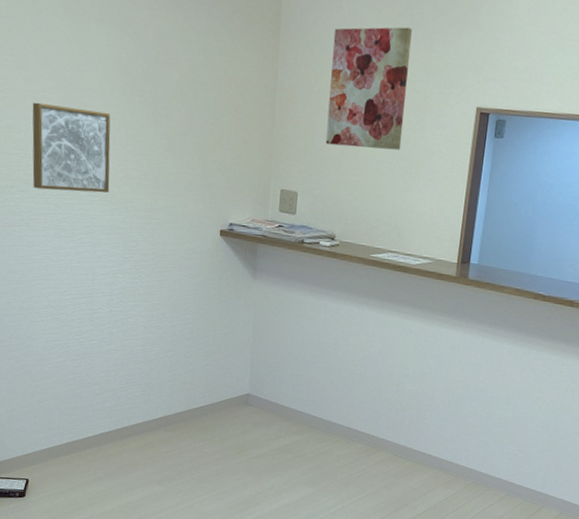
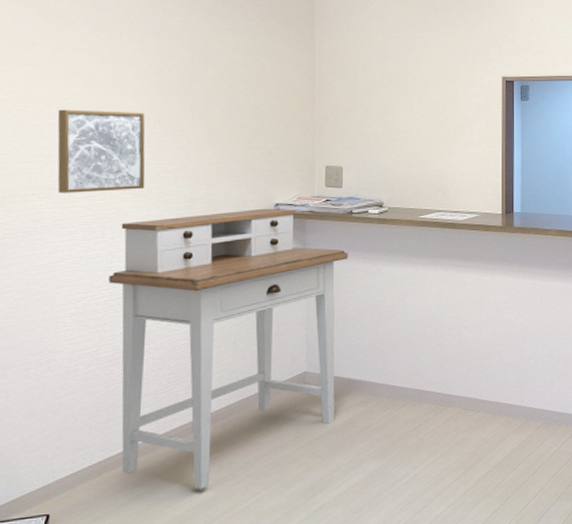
desk: none [76,224,296,483] -> present [109,208,348,489]
wall art: present [325,27,412,151] -> none [366,16,438,121]

